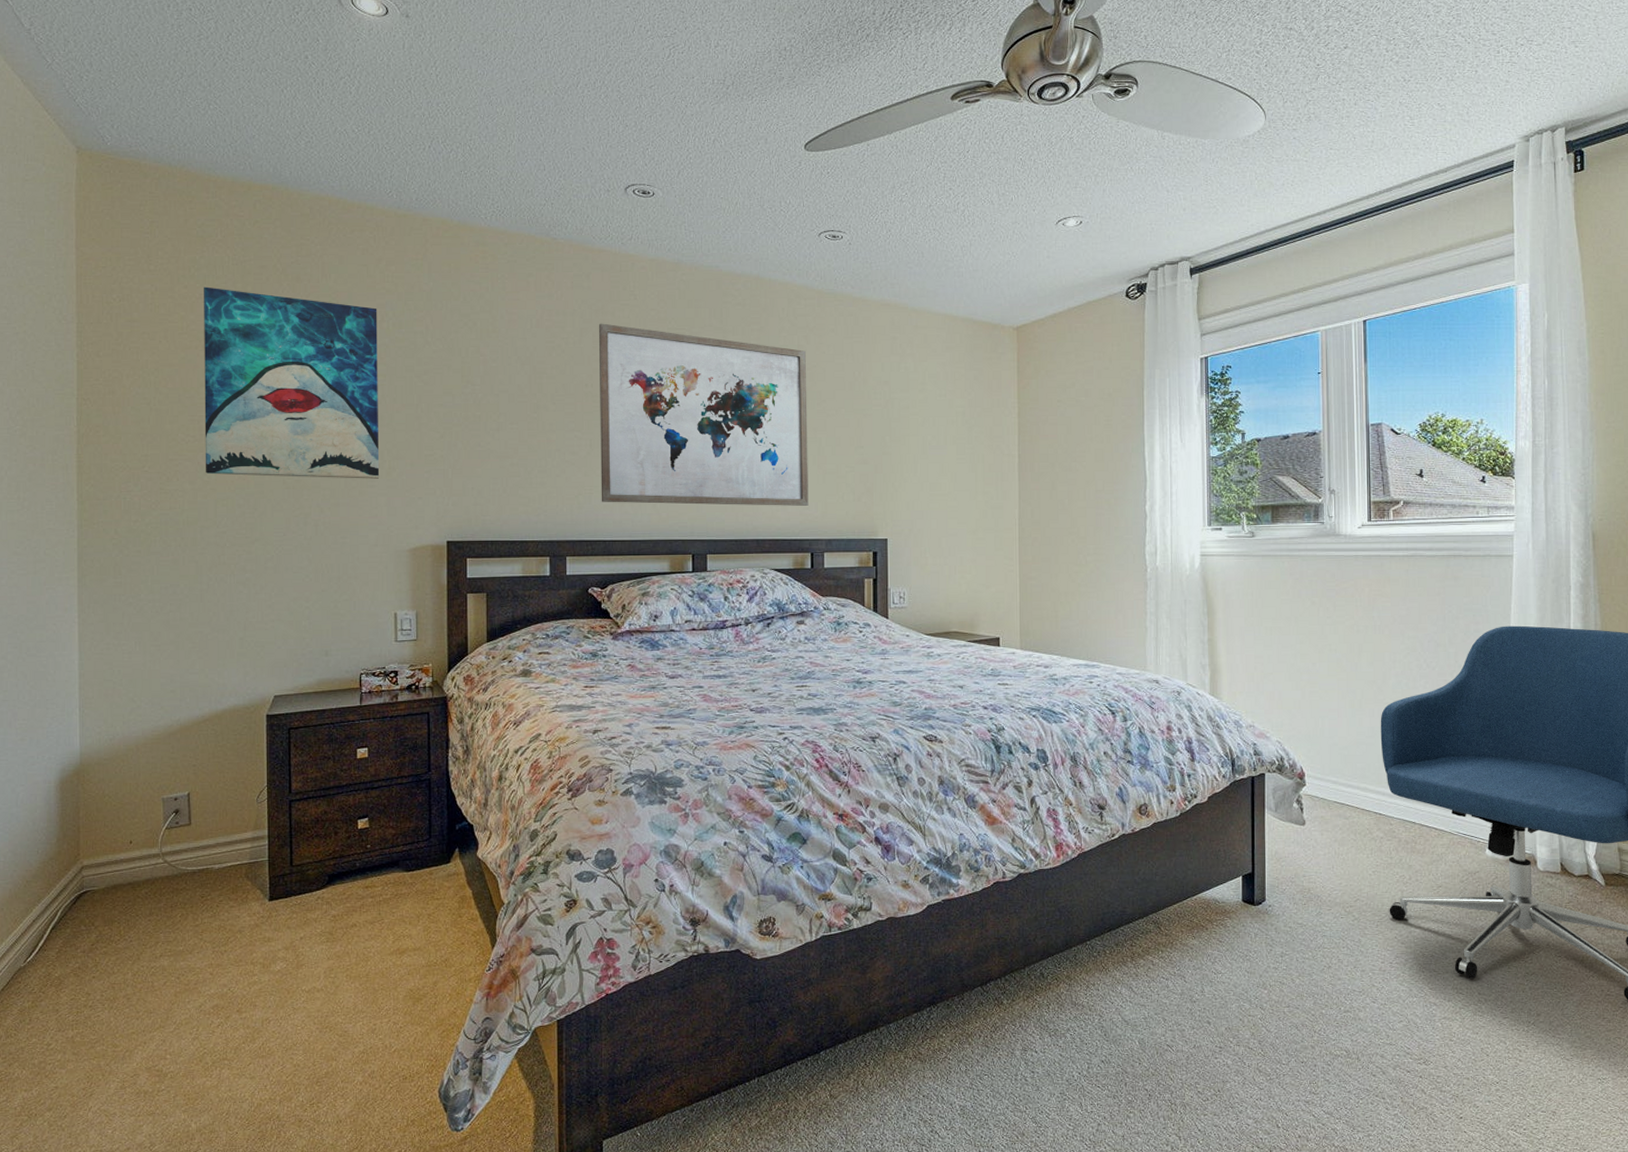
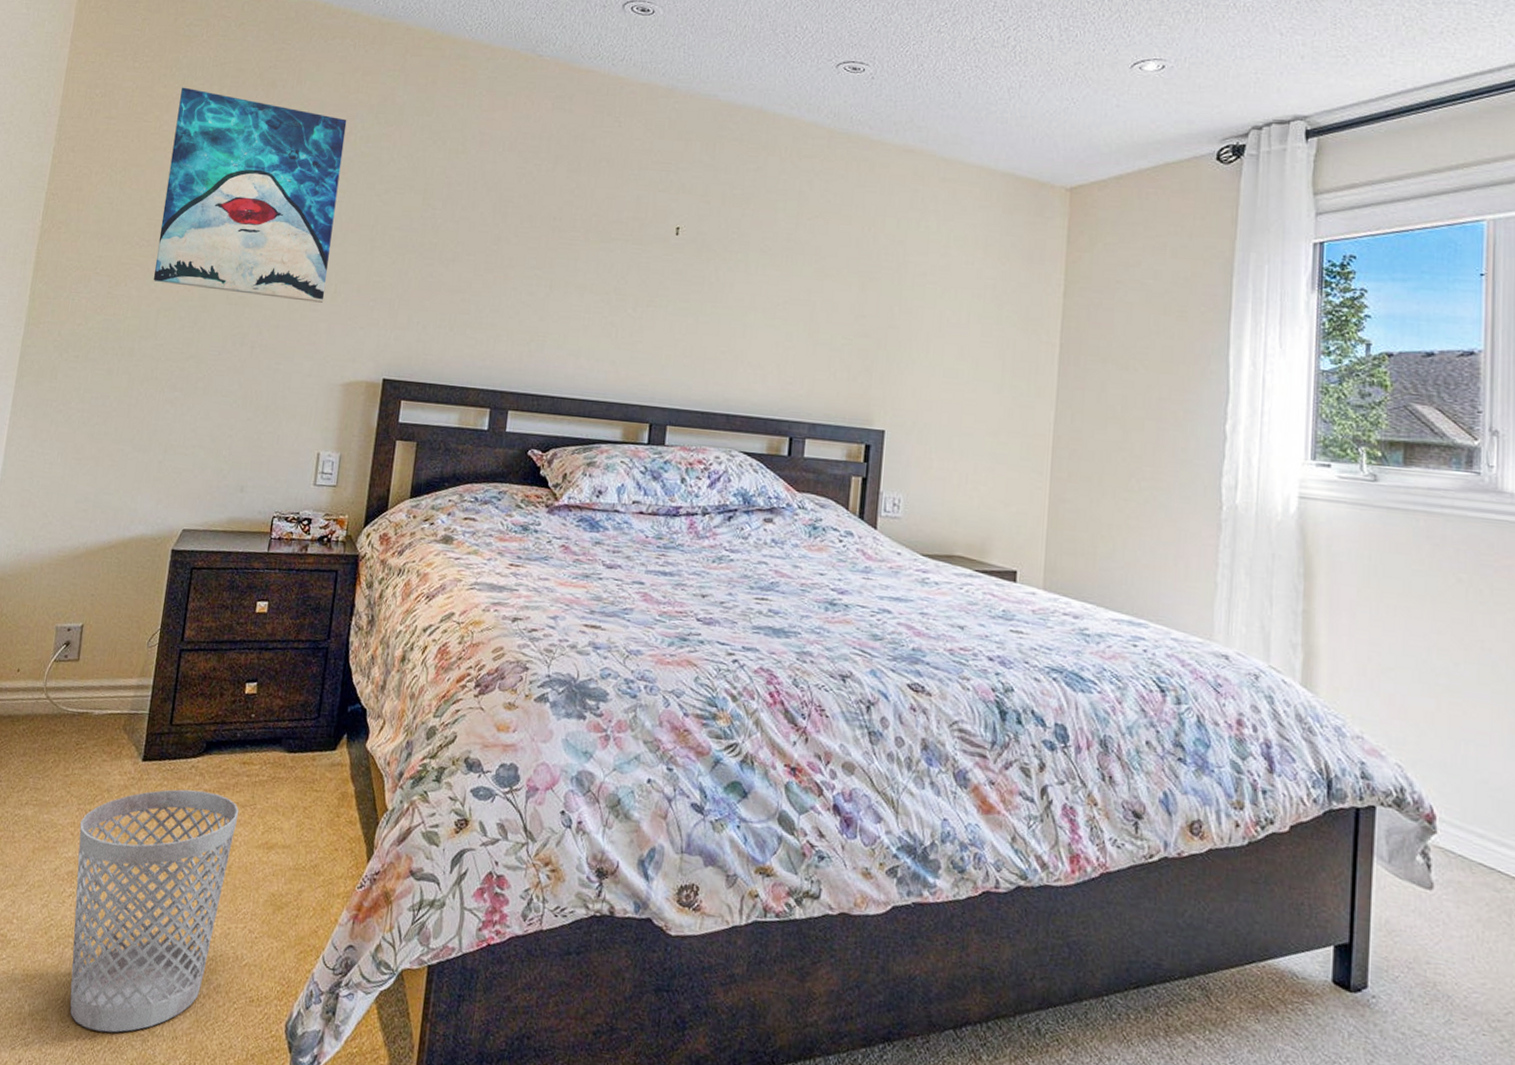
wastebasket: none [218,916,369,1131] -> present [70,789,239,1033]
wall art: present [598,323,809,506] -> none [554,151,808,380]

